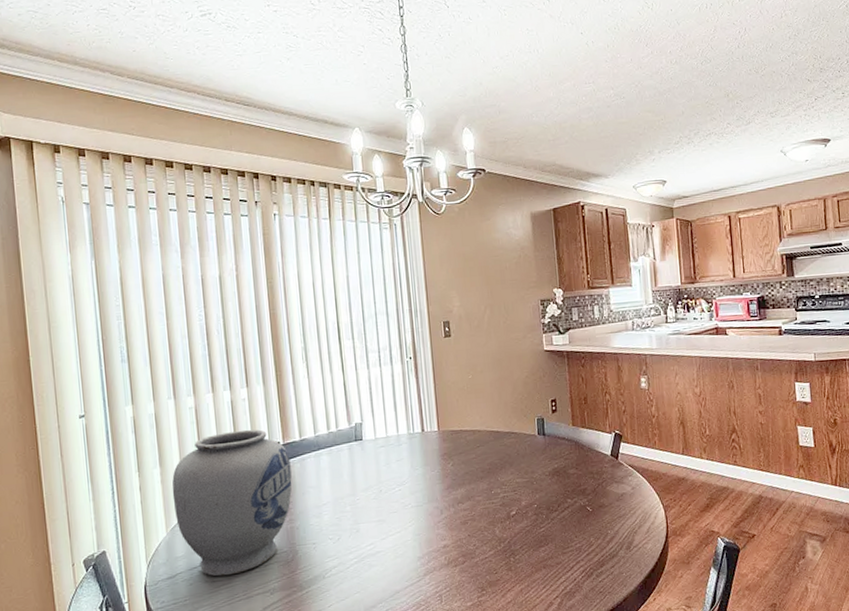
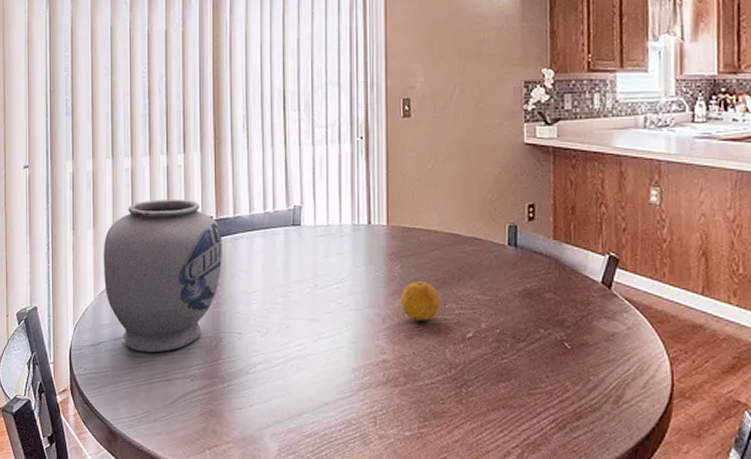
fruit: none [454,474,488,508] -> present [400,281,441,321]

